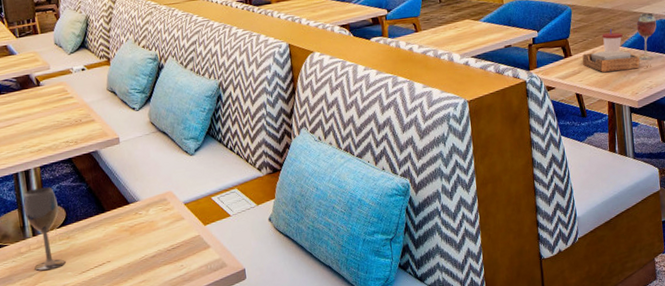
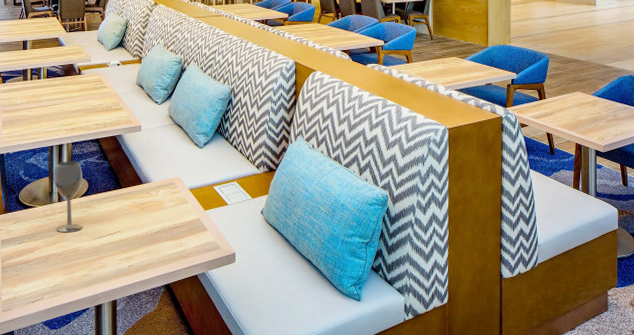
napkin holder: present [582,50,640,72] -> none [555,98,608,117]
cup: present [602,28,623,52] -> none [575,78,594,100]
wineglass: present [636,12,657,61] -> none [607,68,626,111]

